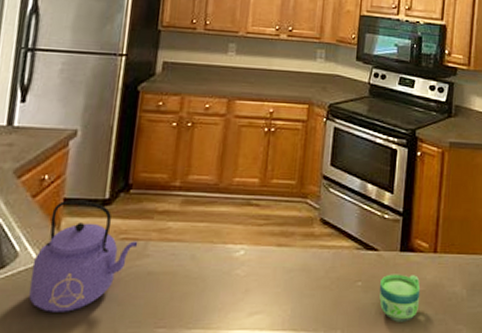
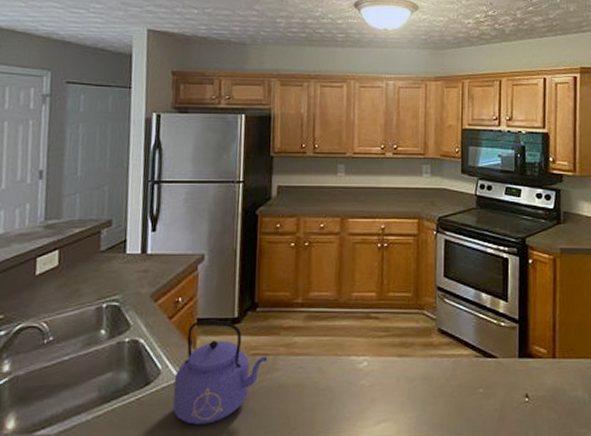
cup: present [379,274,421,323] -> none [500,380,542,428]

